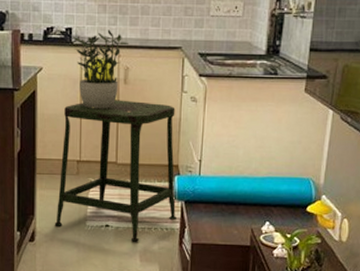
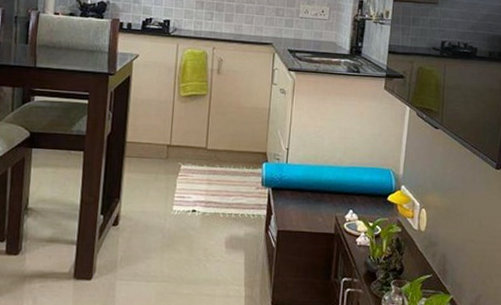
stool: present [54,100,176,242] -> none [140,88,265,228]
potted plant: present [72,30,130,108] -> none [169,24,224,96]

